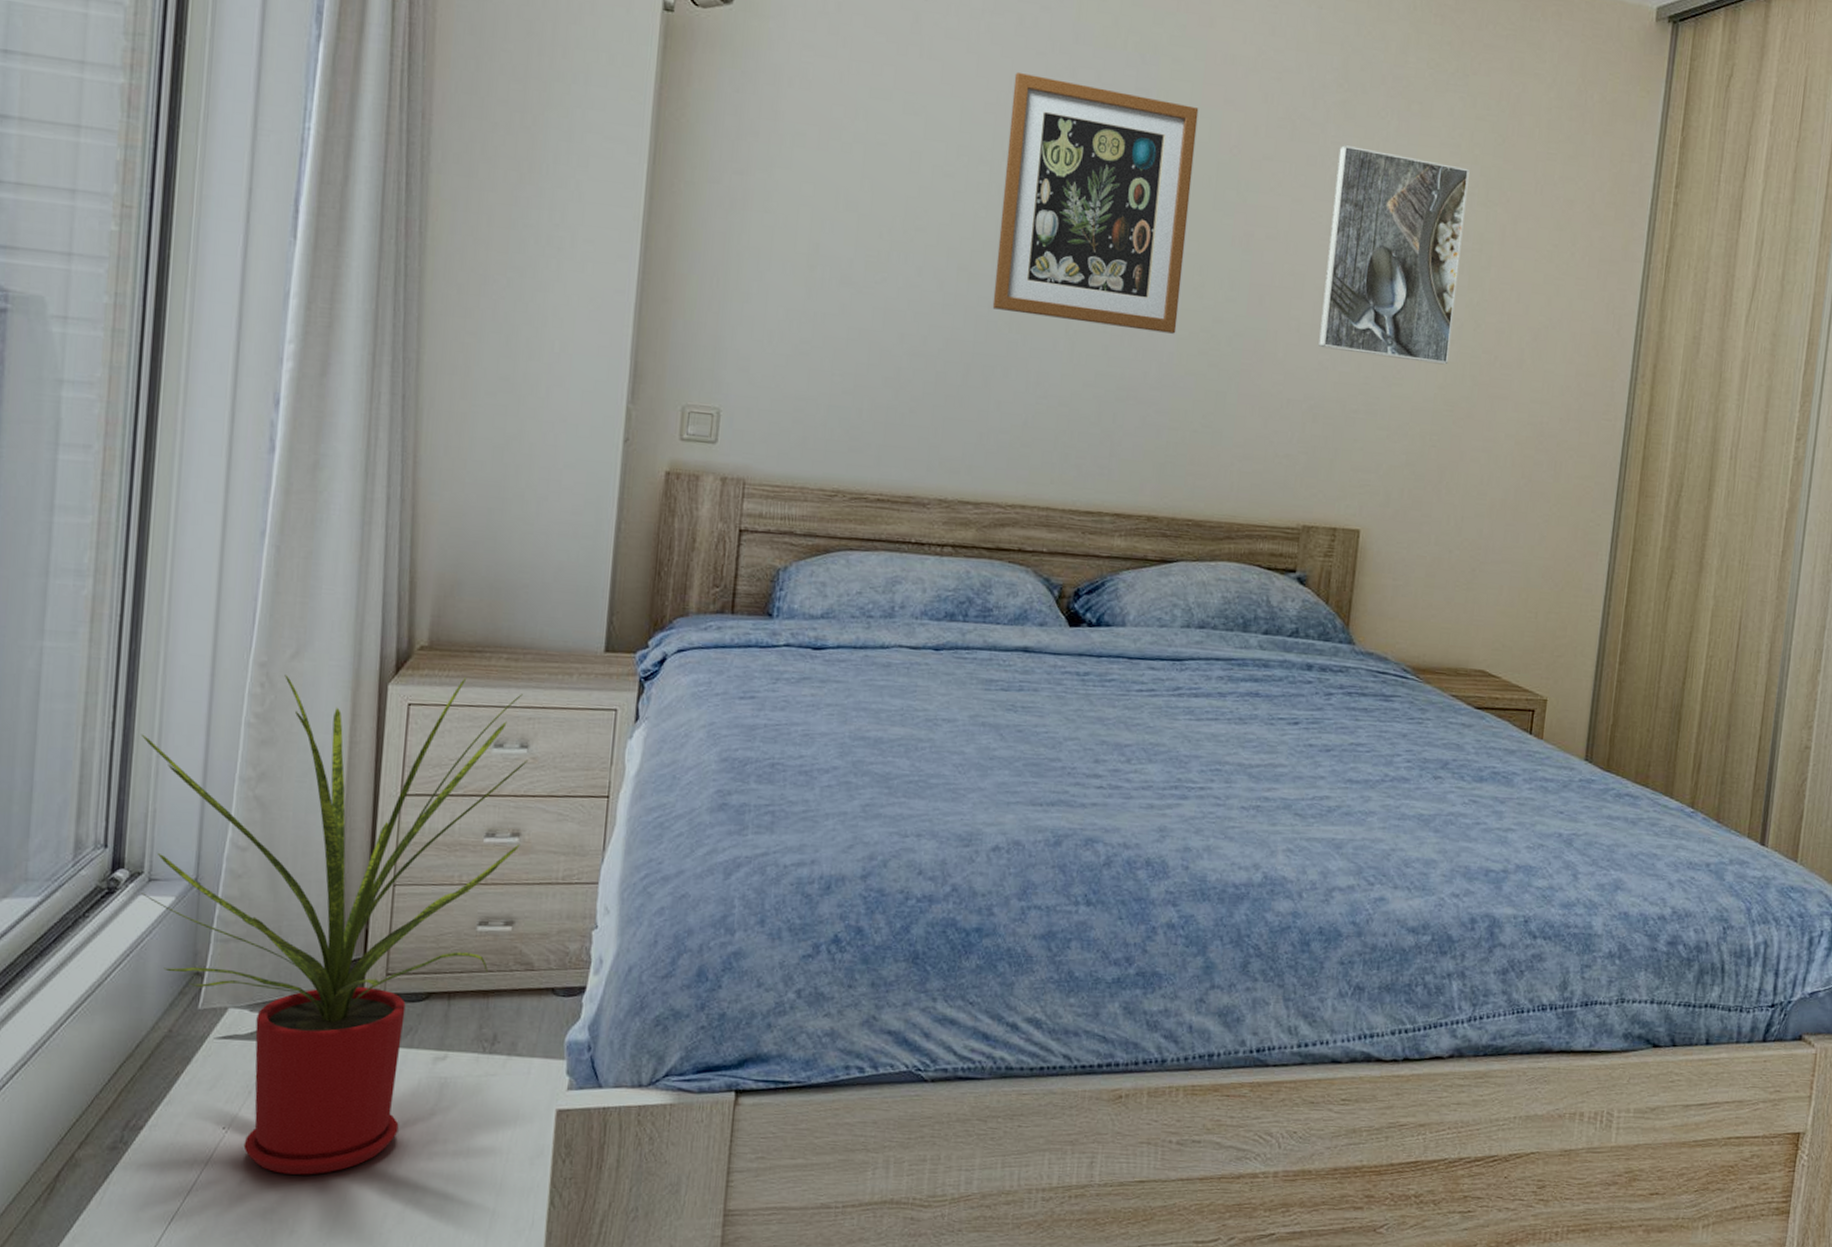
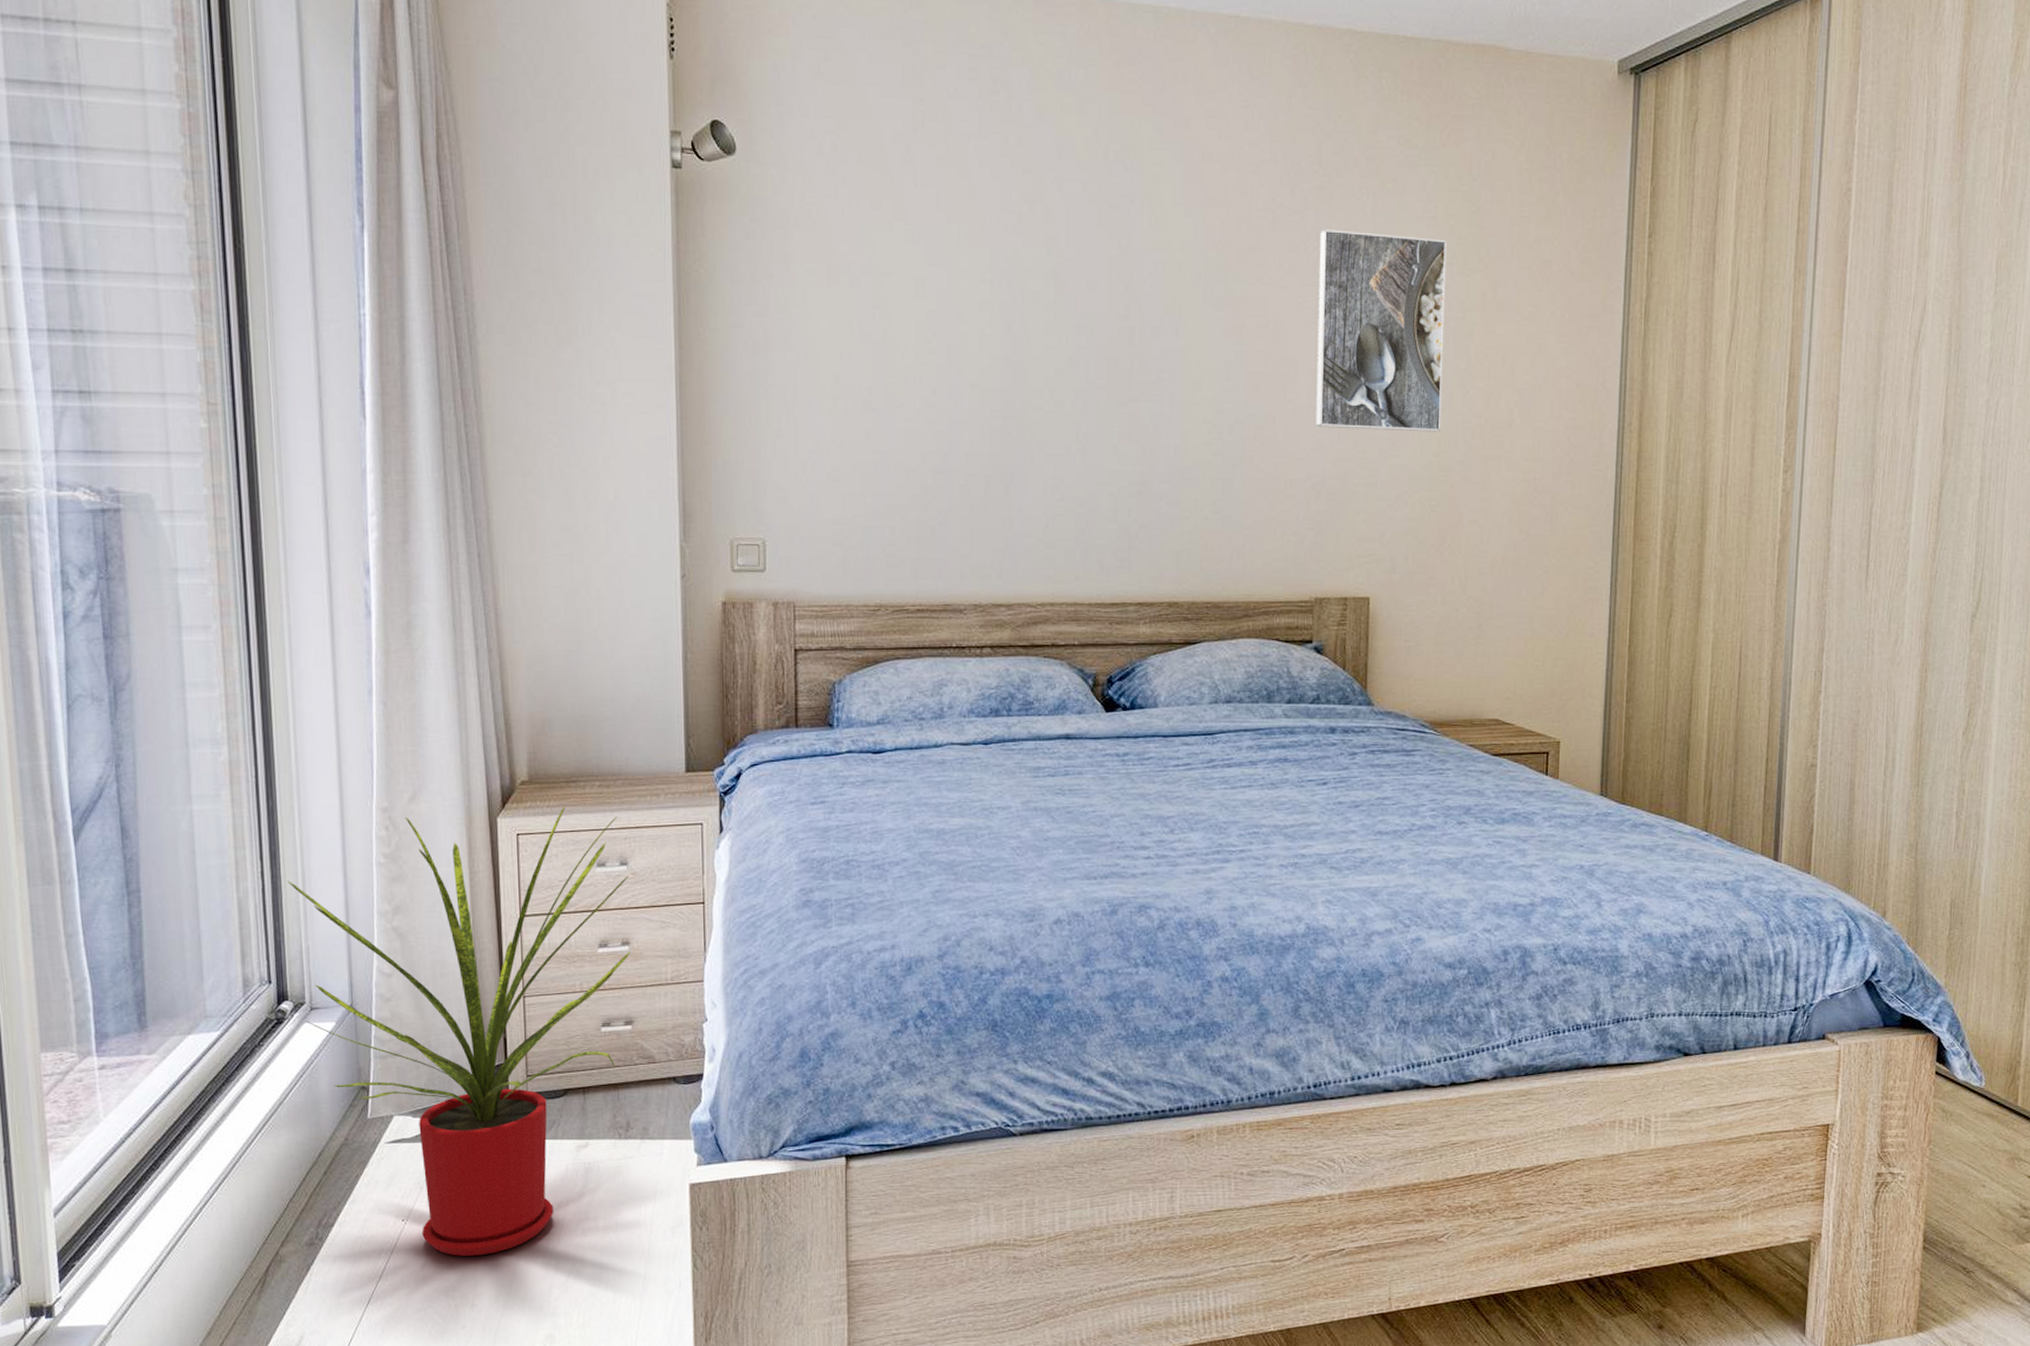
wall art: present [992,73,1199,334] -> none [1005,192,1182,428]

